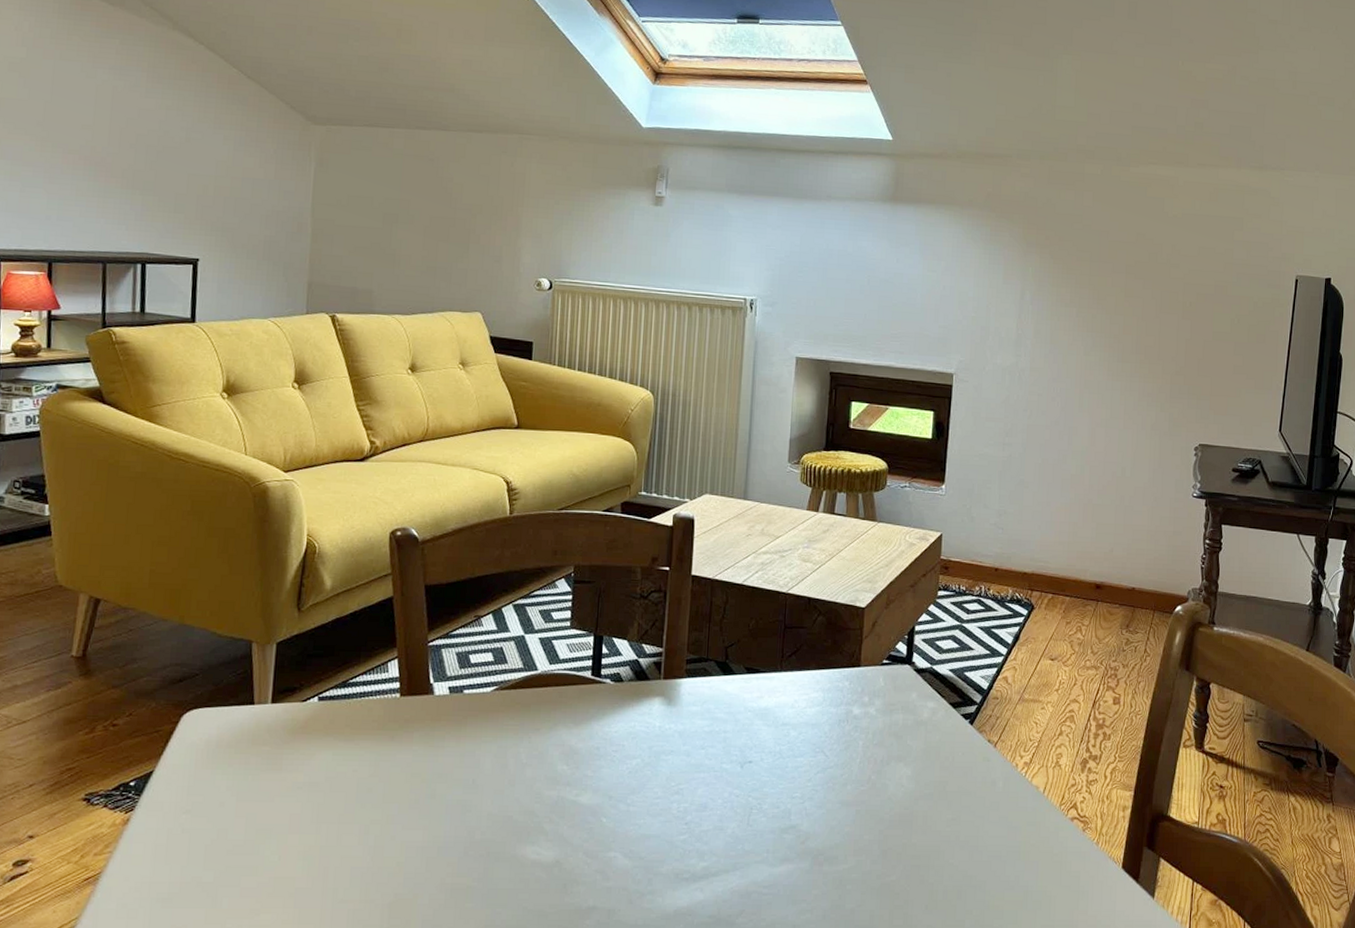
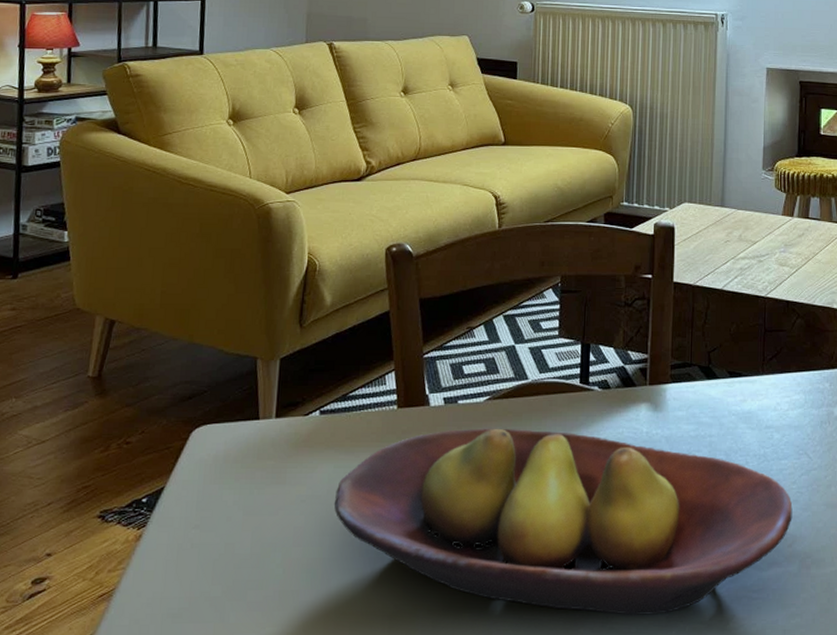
fruit bowl: none [332,718,807,908] -> present [334,428,793,615]

